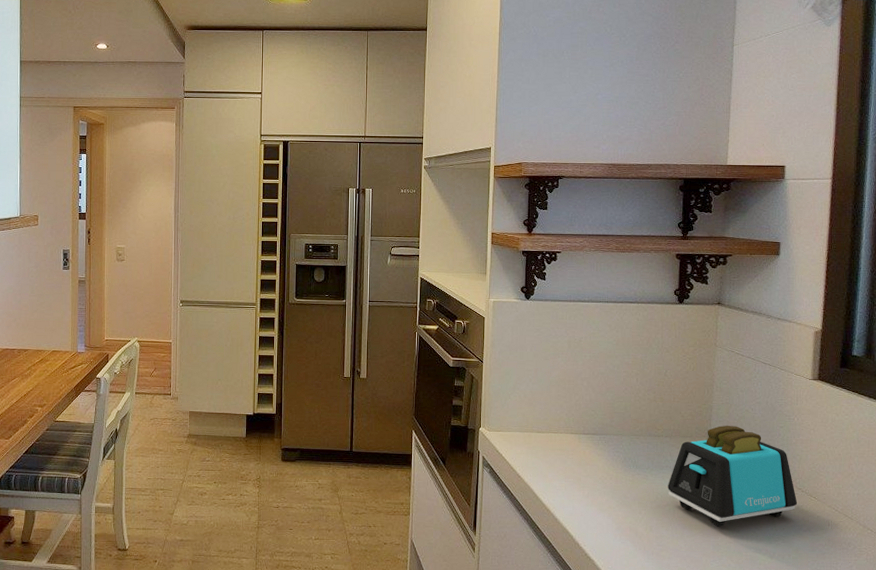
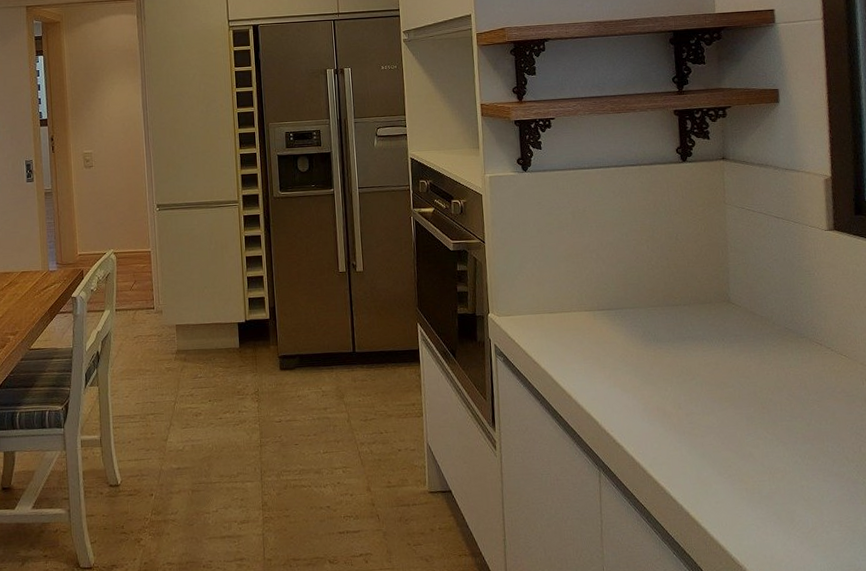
toaster: present [668,426,798,527] -> none [691,287,829,397]

